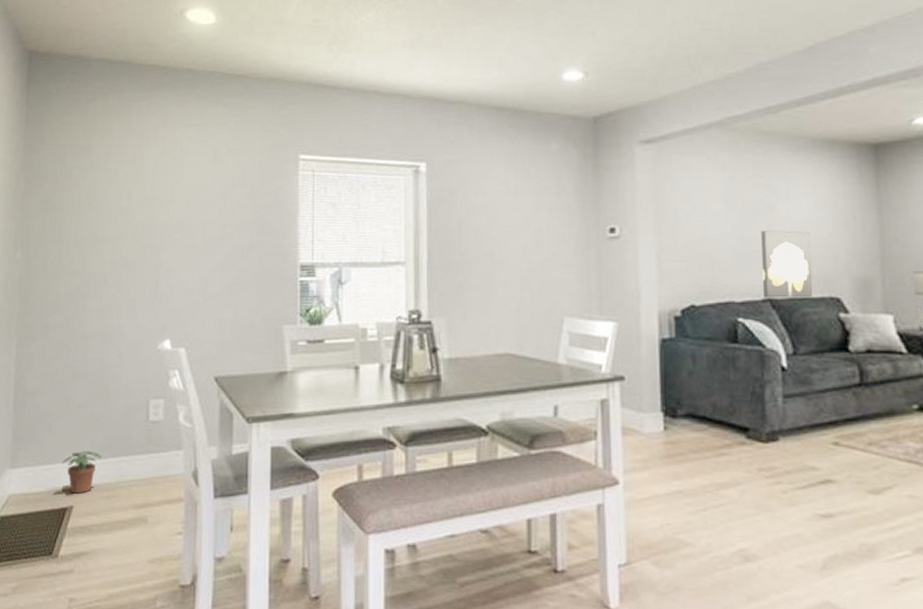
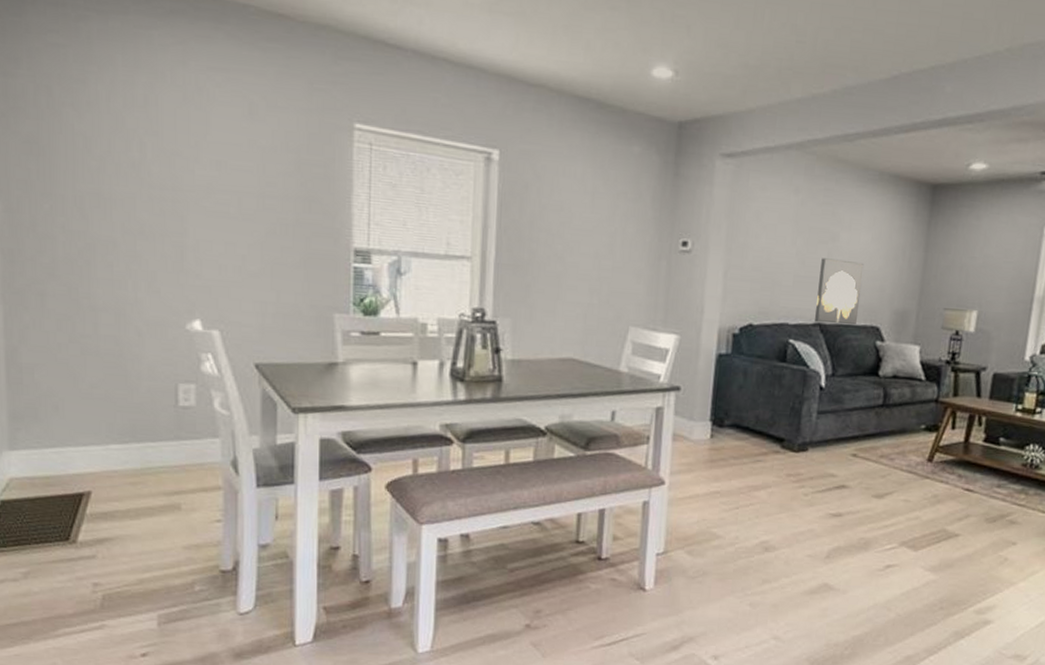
potted plant: present [62,450,102,494] -> none [74,434,123,479]

